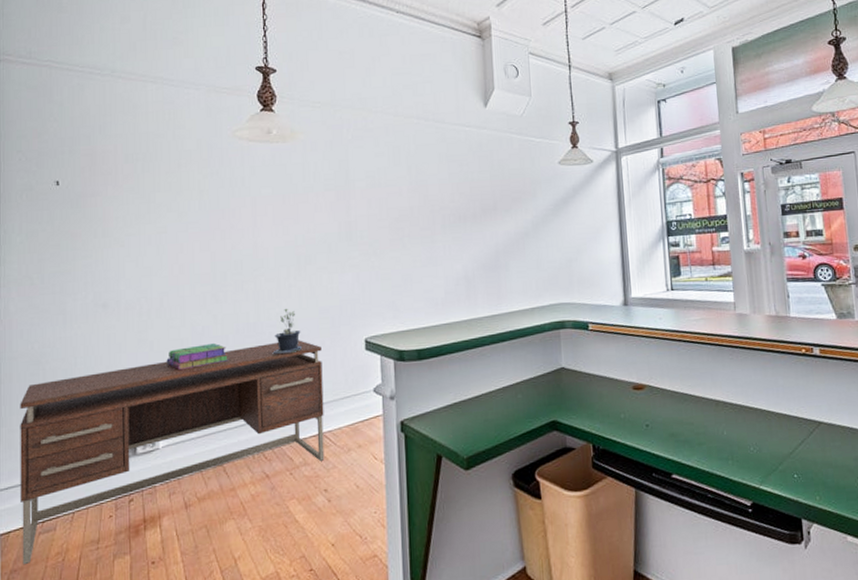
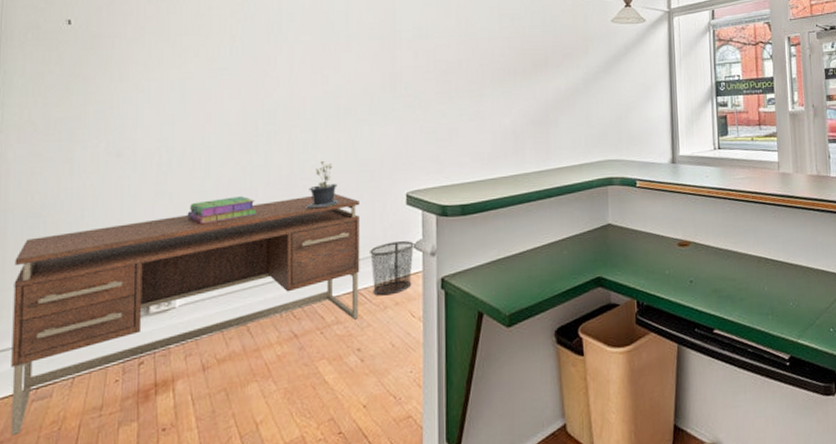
waste bin: none [333,385,374,439] -> present [370,241,414,296]

